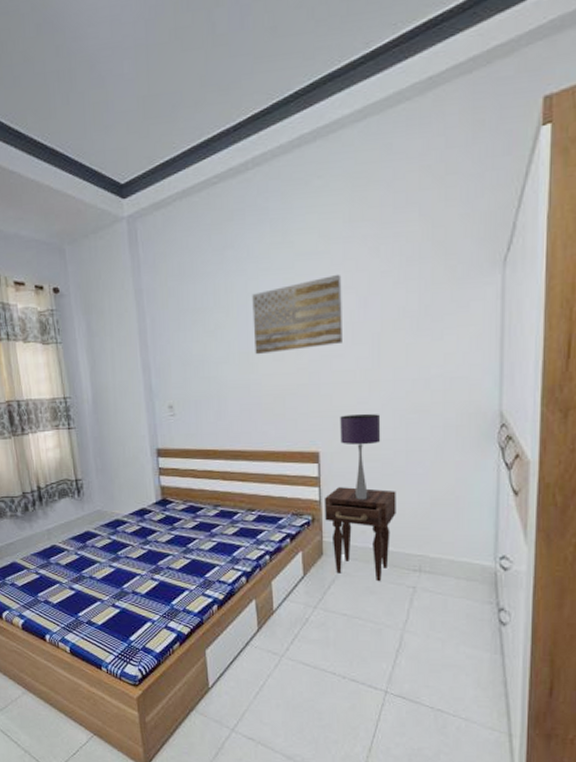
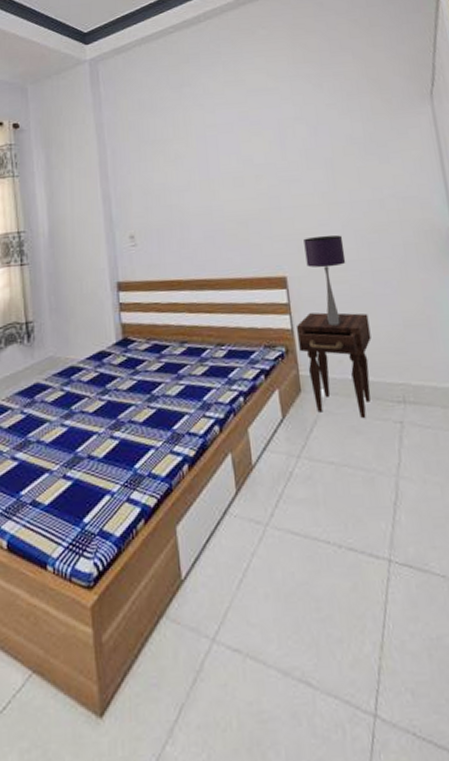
wall art: present [252,274,342,355] -> none [210,107,298,182]

